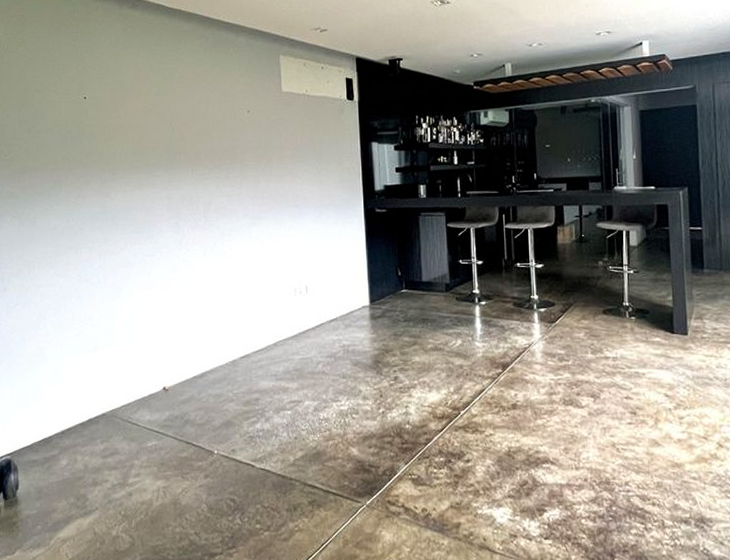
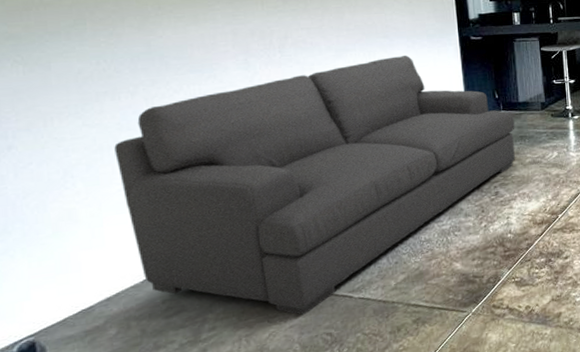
sofa: none [75,225,417,476] -> present [114,55,515,315]

